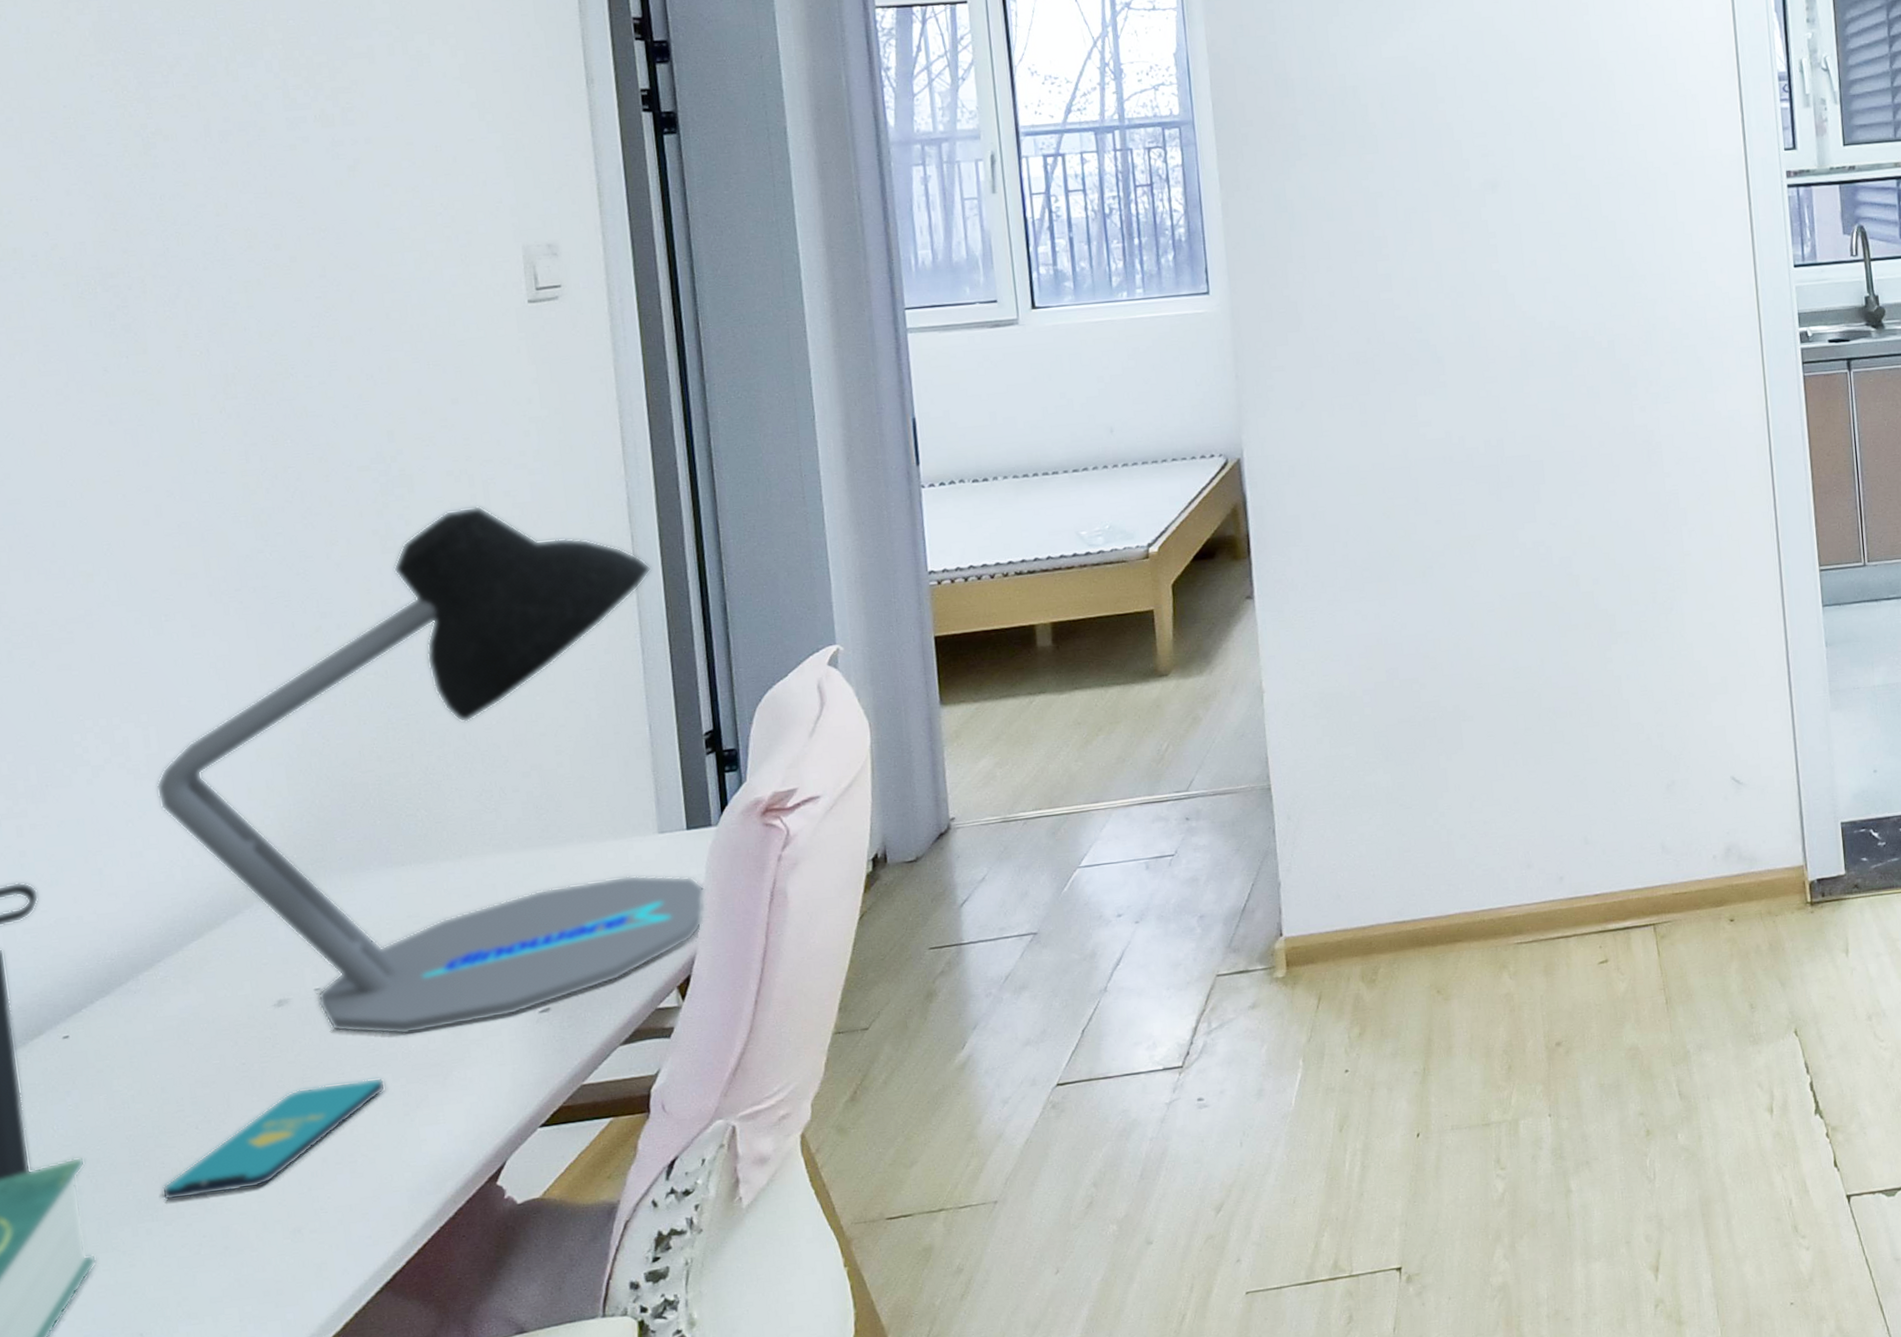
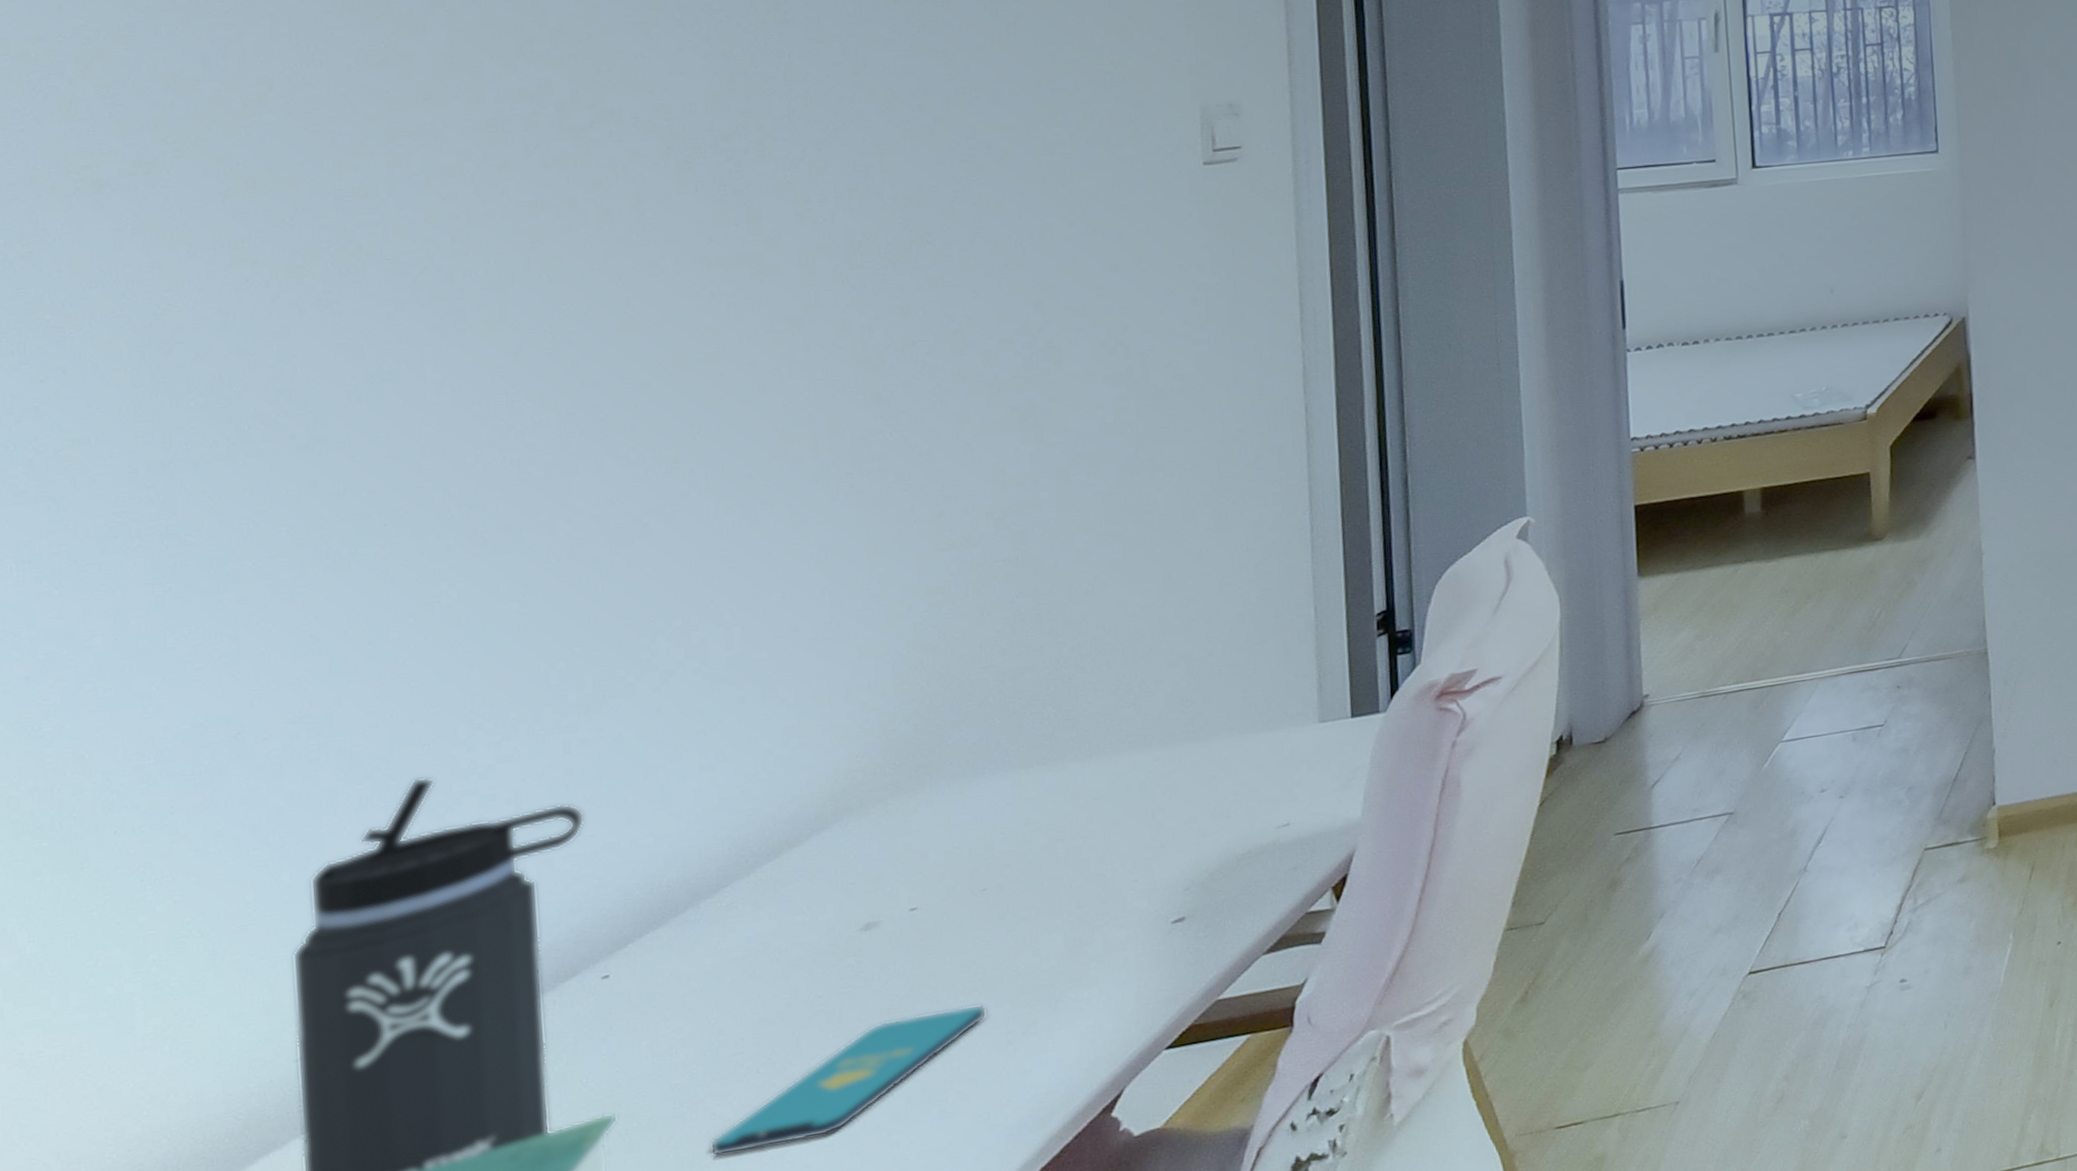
desk lamp: present [156,506,706,1035] -> none [736,379,1370,956]

